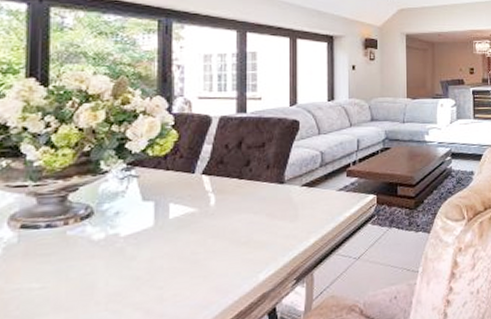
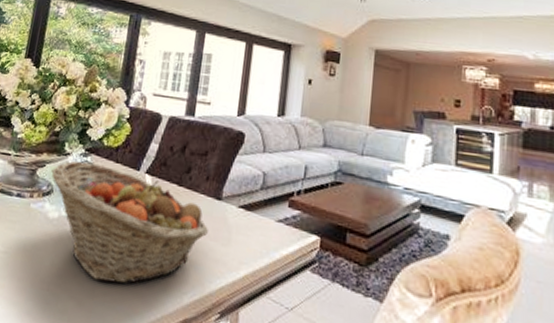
fruit basket: none [87,175,275,286] -> present [51,161,208,284]

